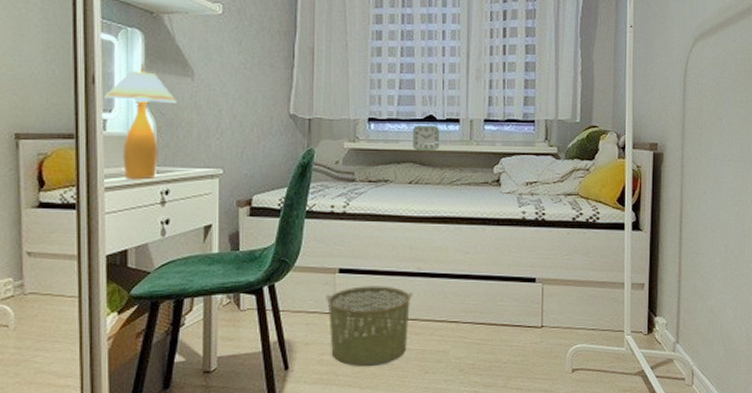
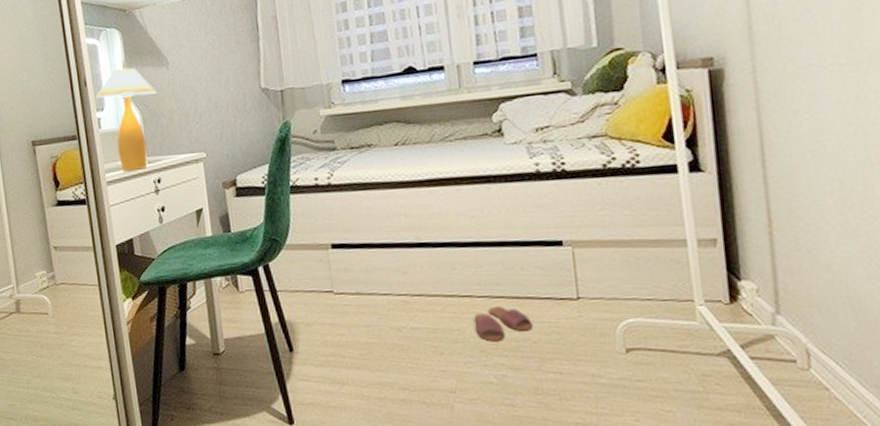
basket: present [326,286,413,366] -> none [321,259,416,347]
alarm clock: present [413,125,440,150] -> none [392,77,425,108]
slippers: none [457,331,504,362] -> present [473,306,533,342]

